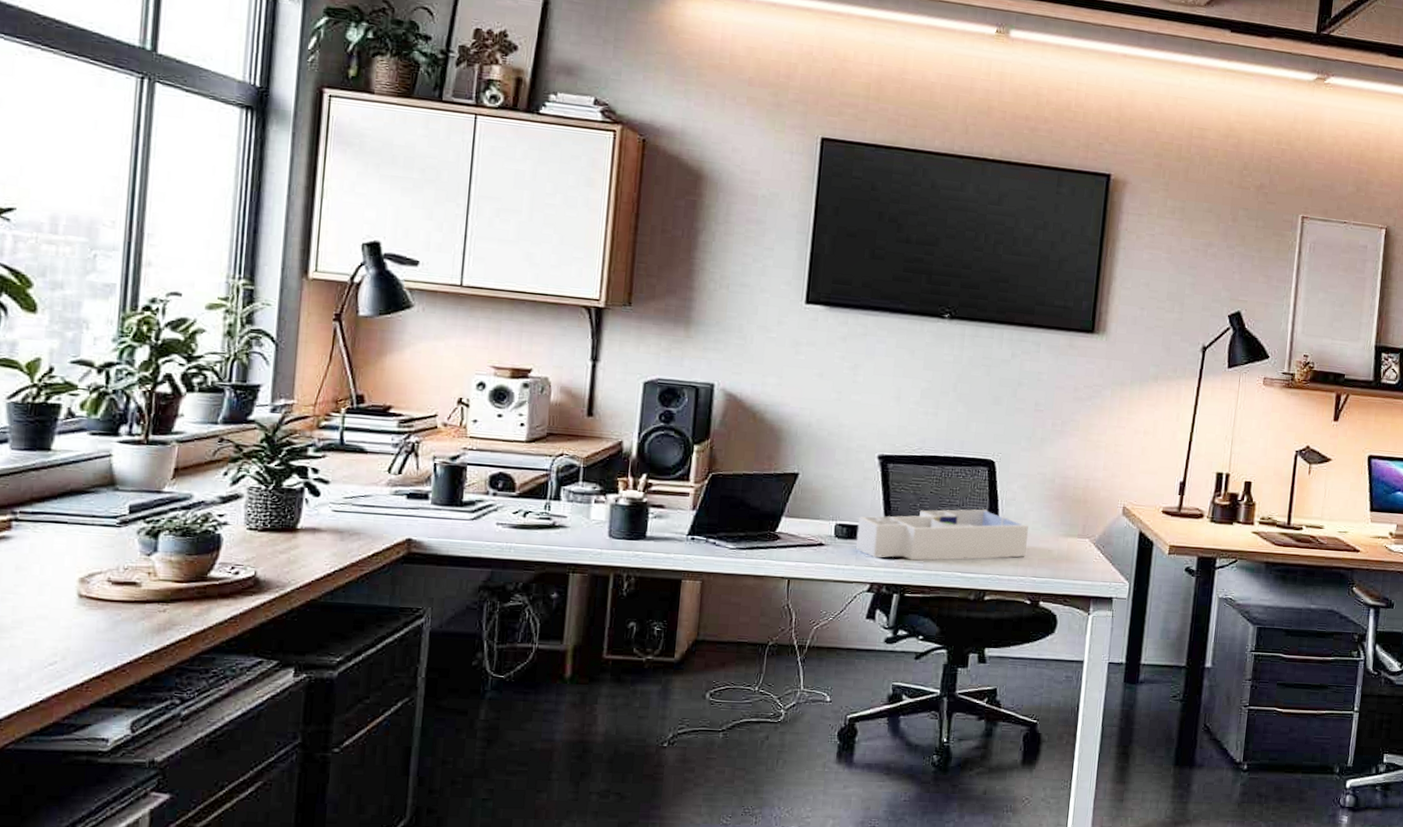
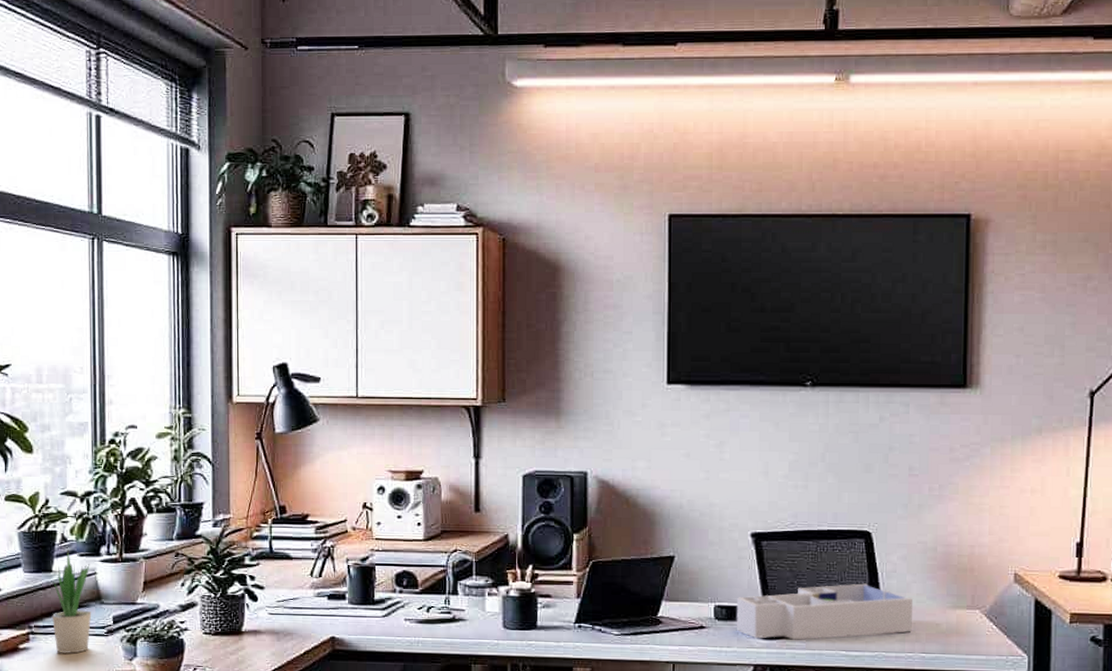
potted plant: none [45,426,104,546] -> present [52,550,92,654]

